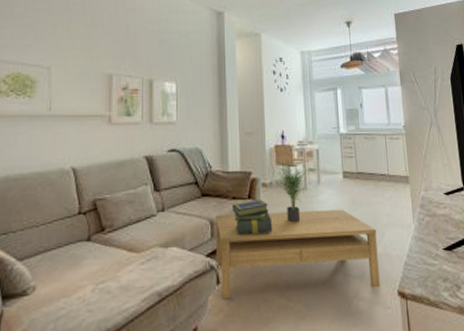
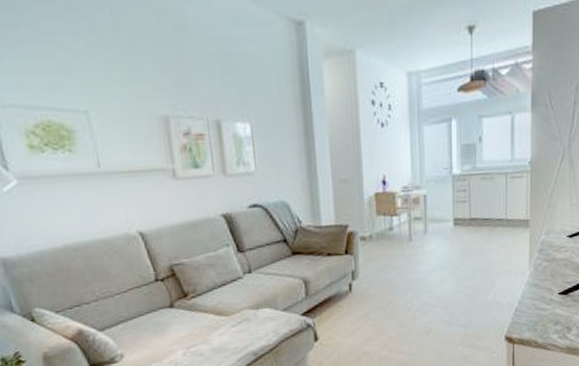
coffee table: present [215,209,380,299] -> none [308,259,487,355]
stack of books: present [232,199,273,236] -> none [328,253,374,293]
potted plant: present [275,160,305,223] -> none [375,209,410,277]

